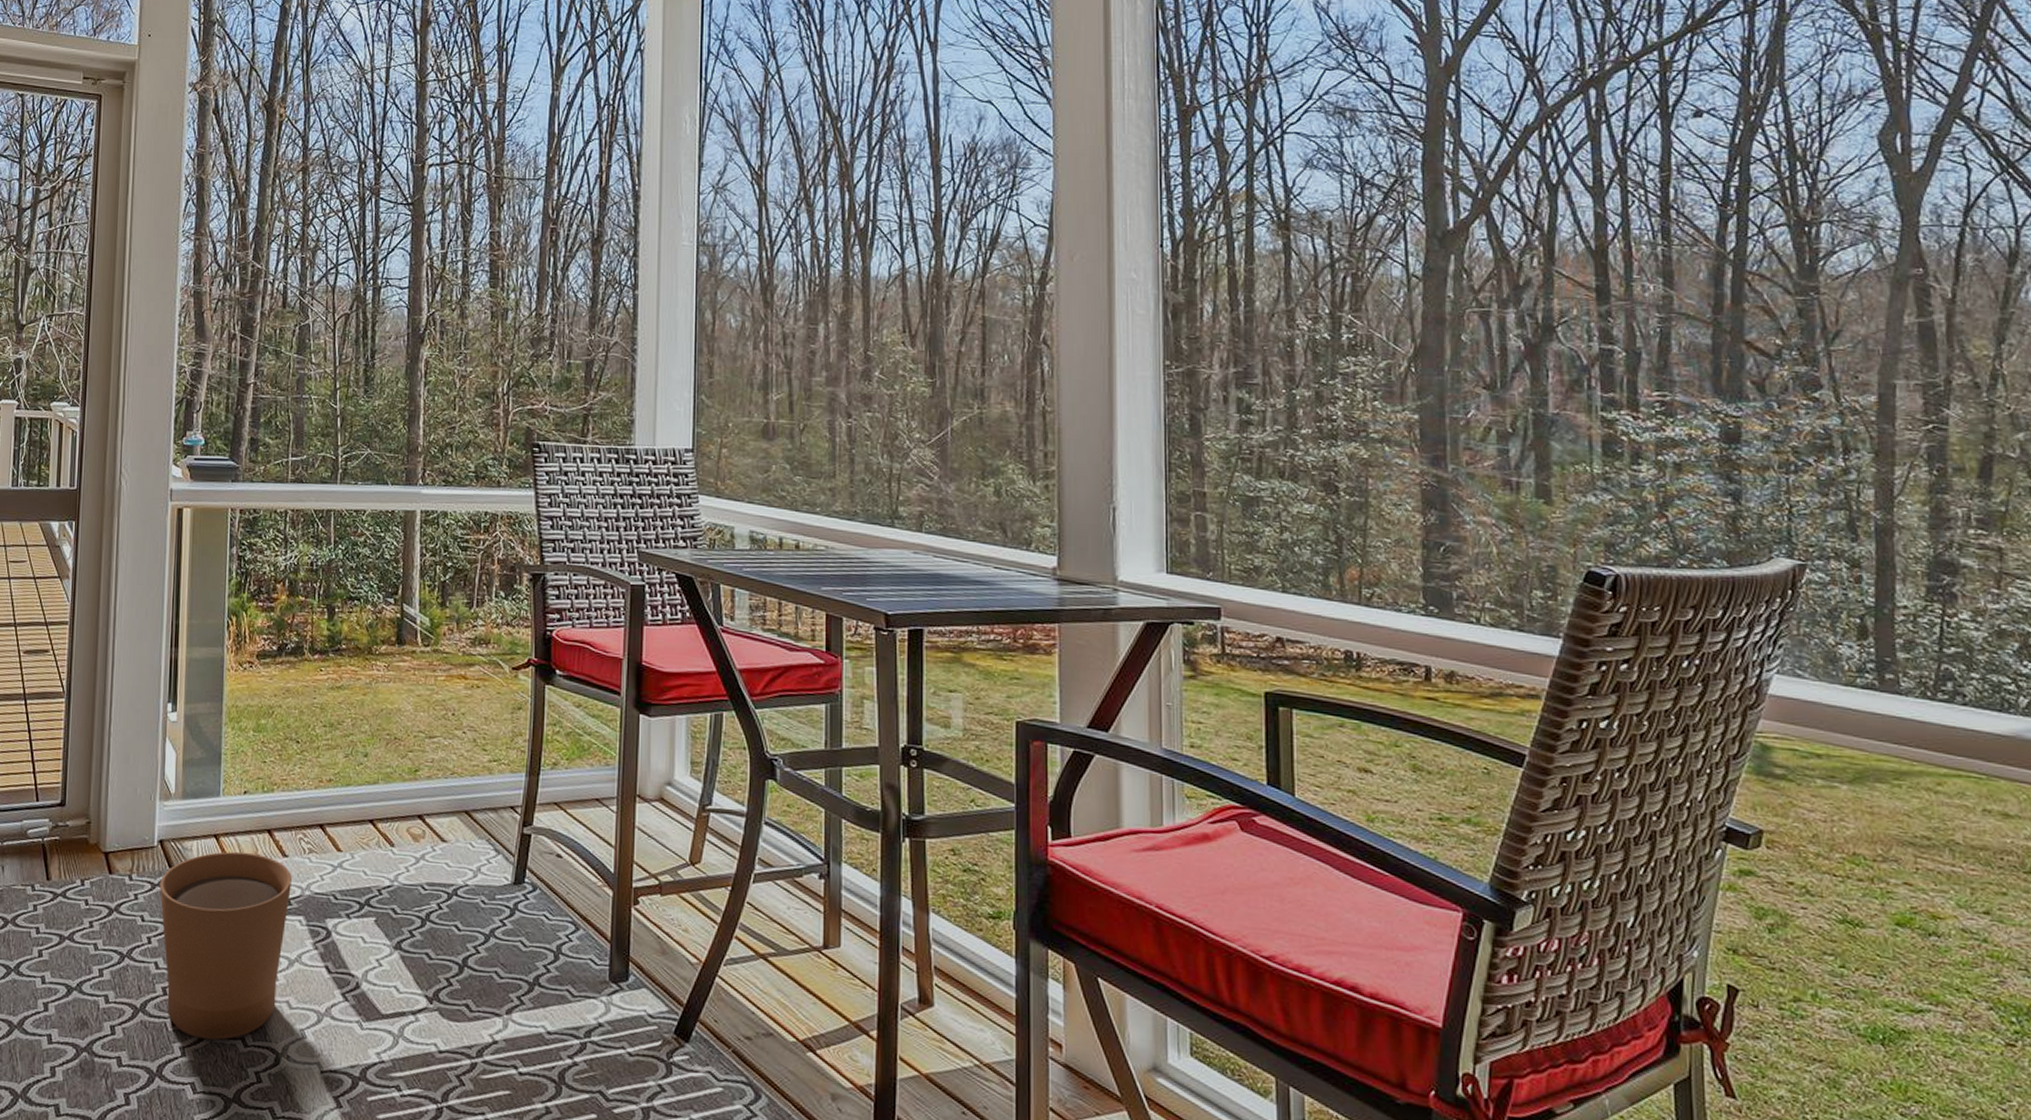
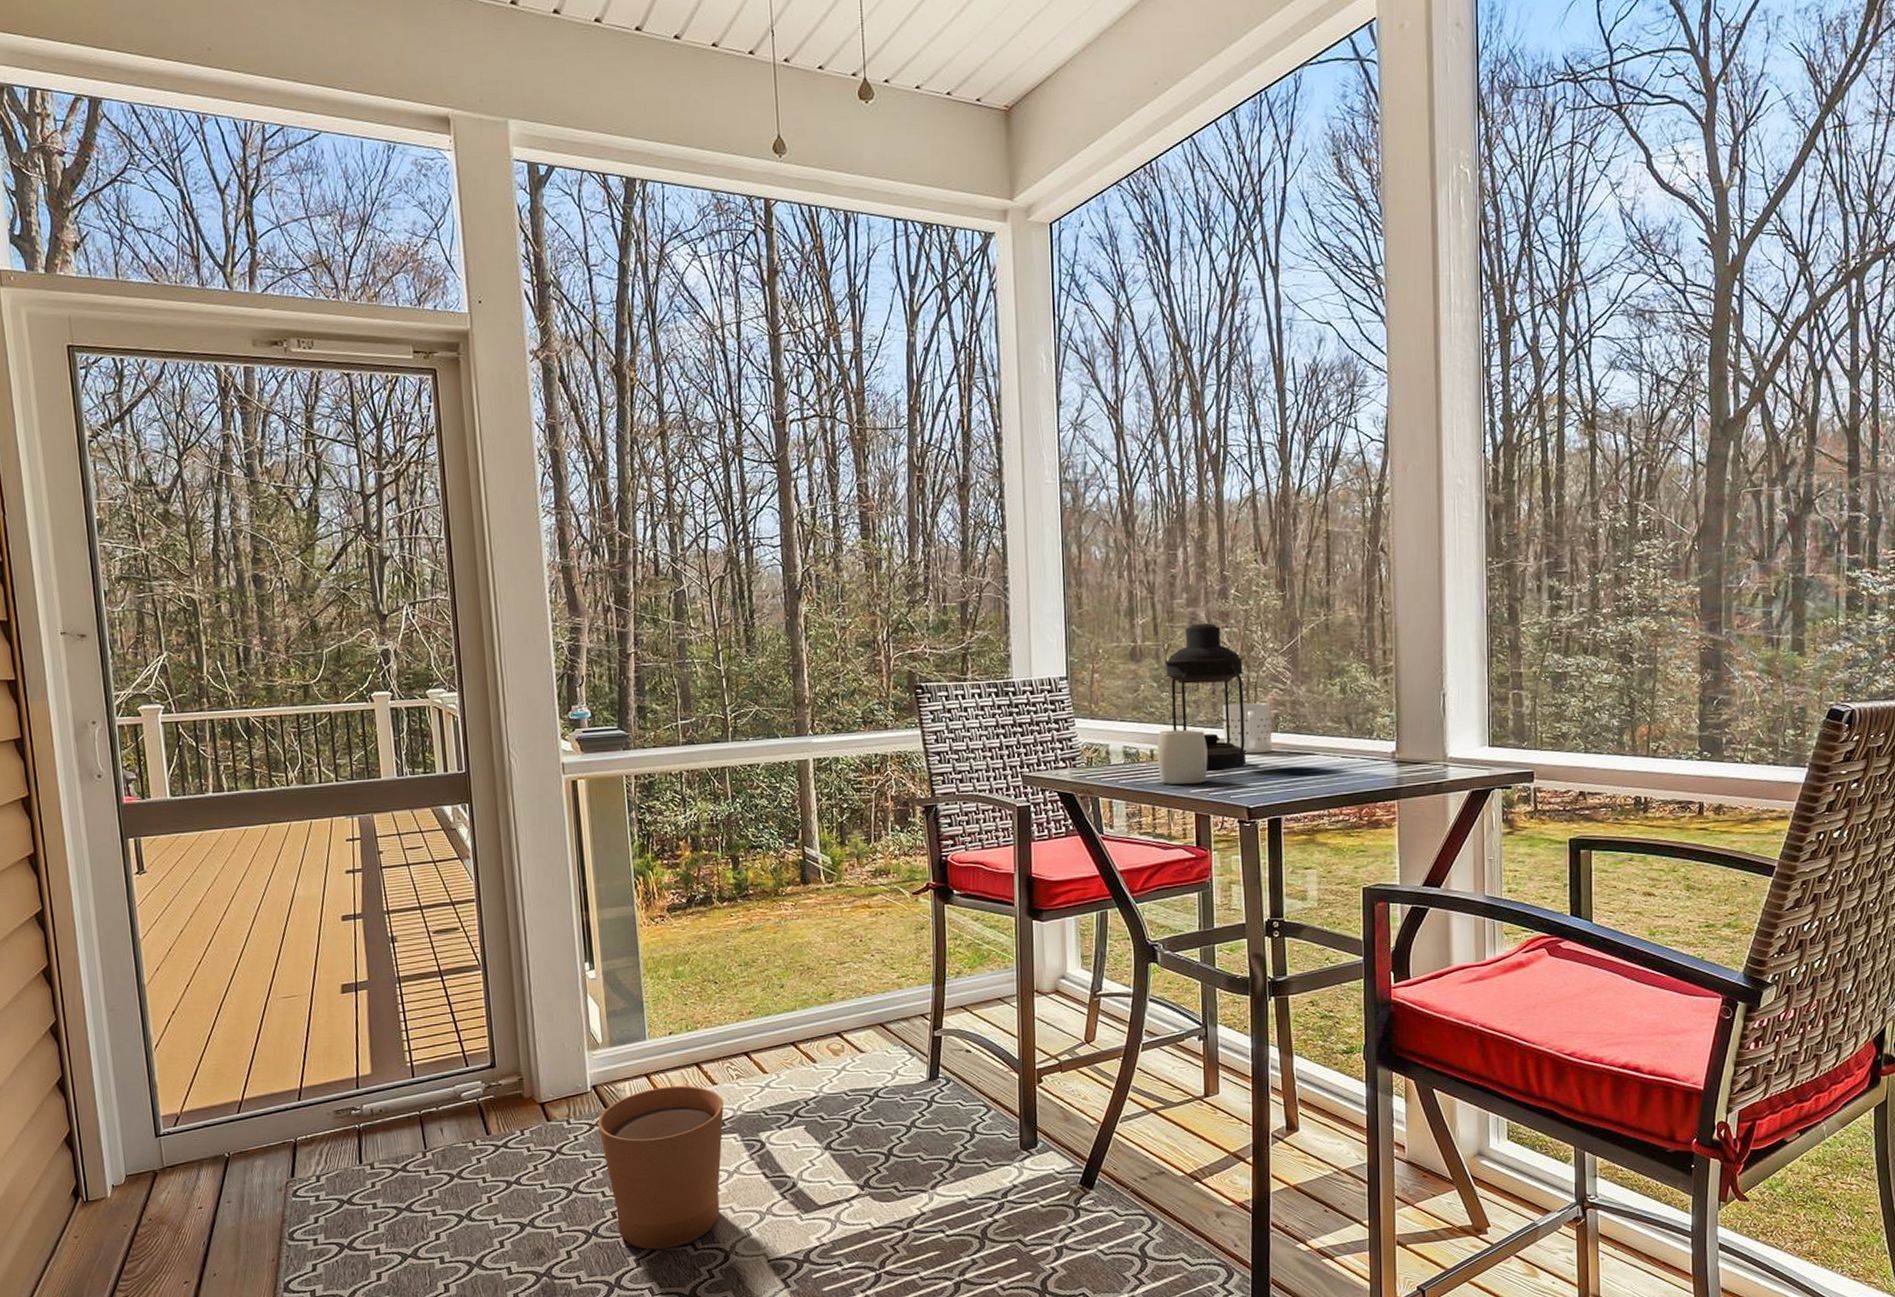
mug: none [786,517,843,581] -> present [1156,729,1208,785]
lantern: none [799,405,888,568] -> present [1164,623,1248,769]
mug: none [861,495,915,555] -> present [1222,702,1272,754]

